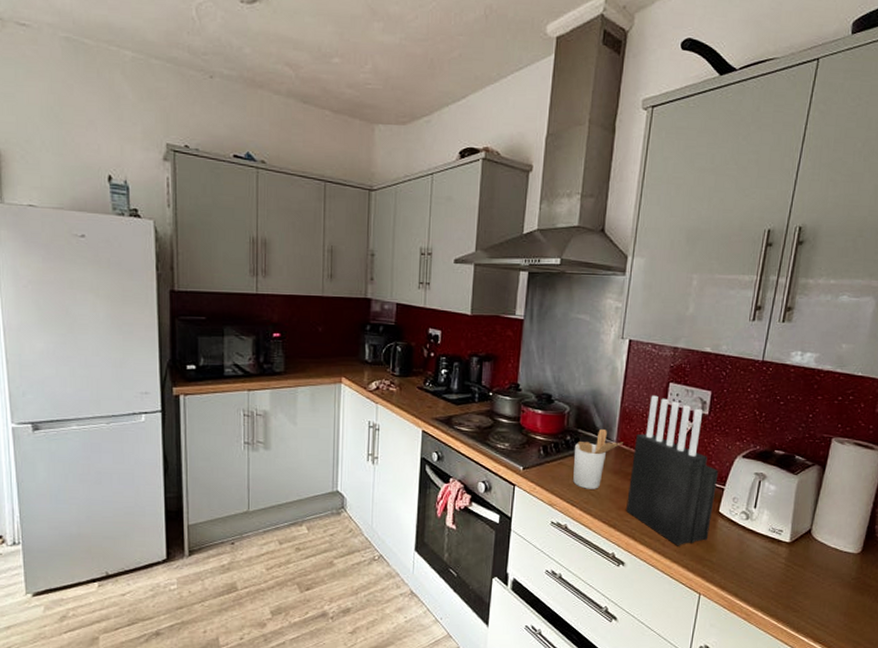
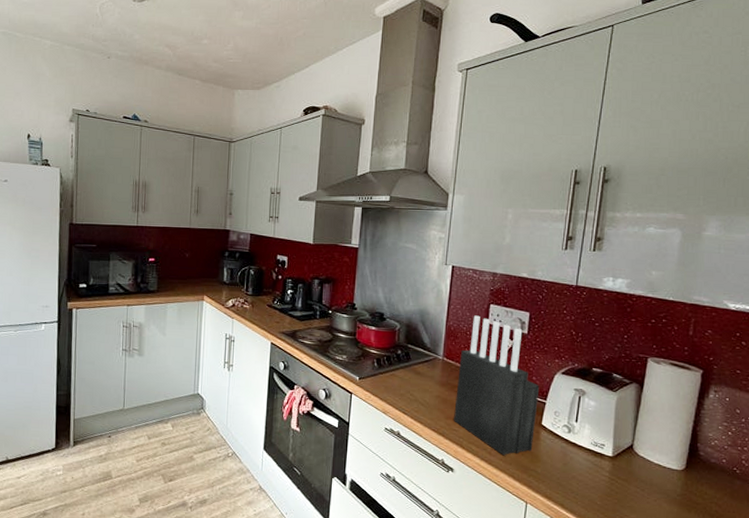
utensil holder: present [573,428,623,489] -> none [404,344,449,400]

